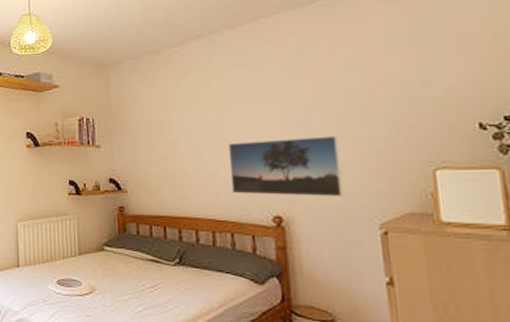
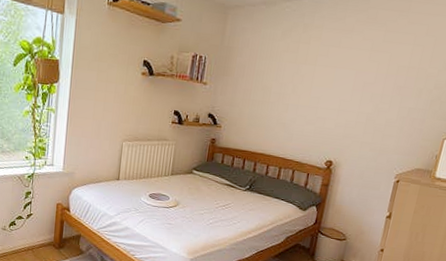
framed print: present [228,135,343,197] -> none [301,97,390,152]

